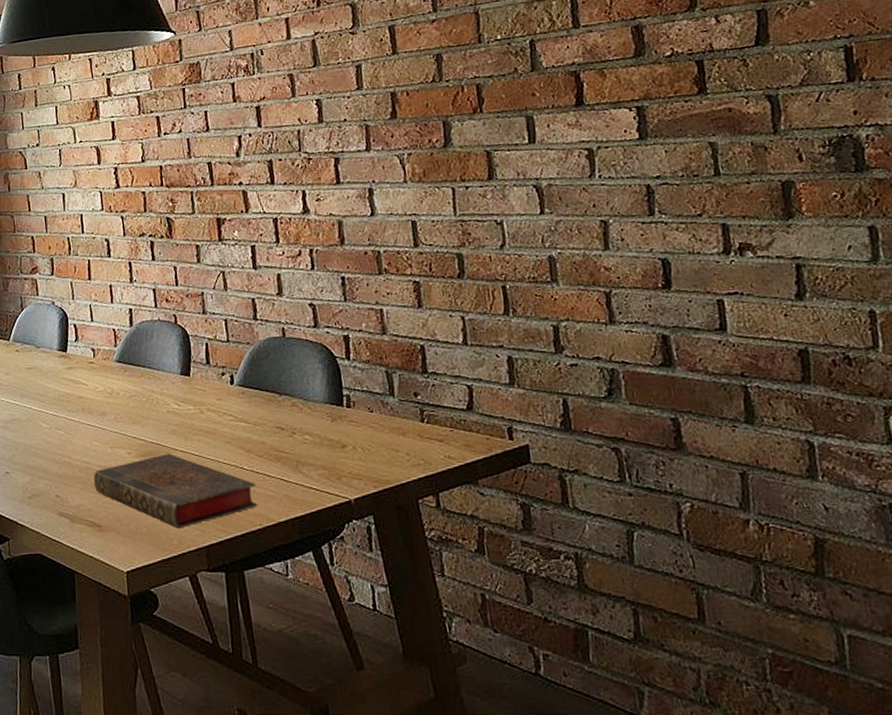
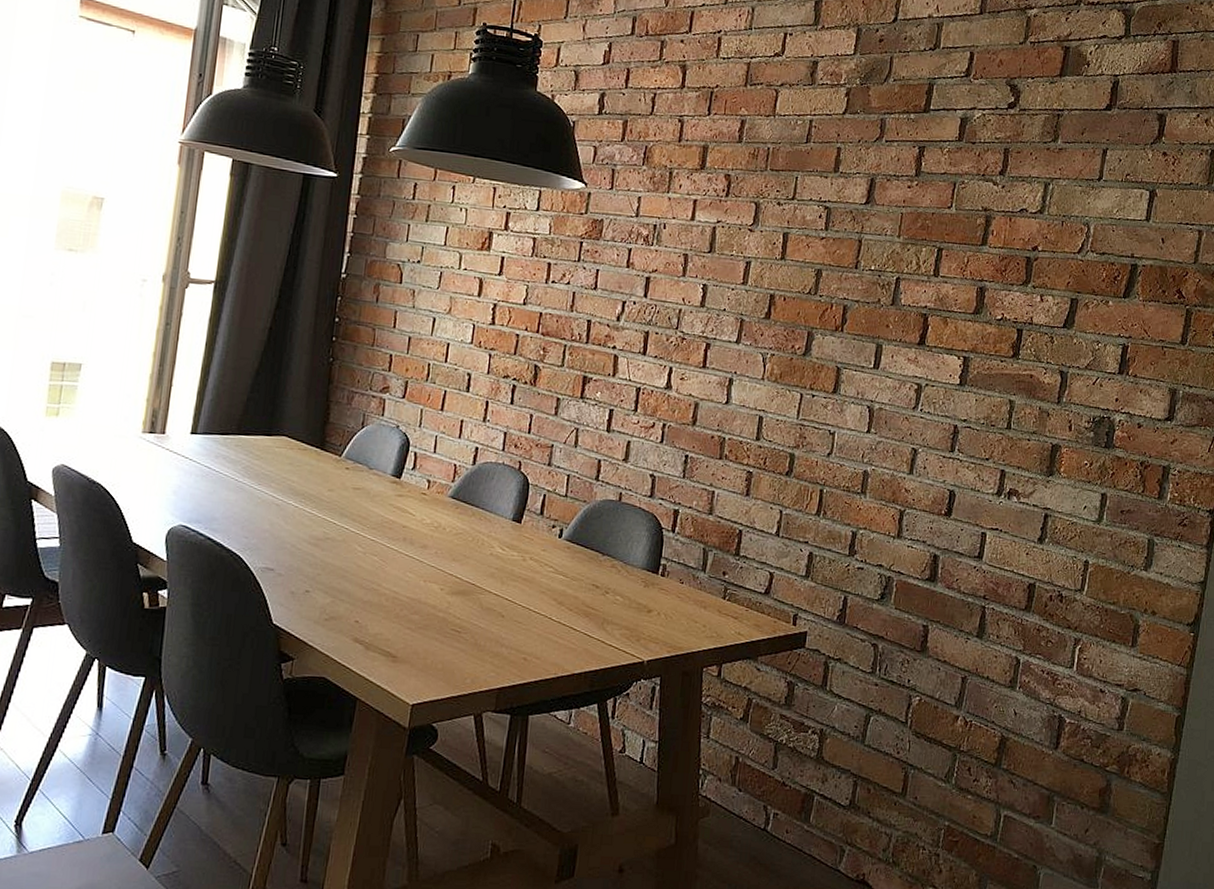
book: present [93,453,258,529] -> none [398,595,560,669]

